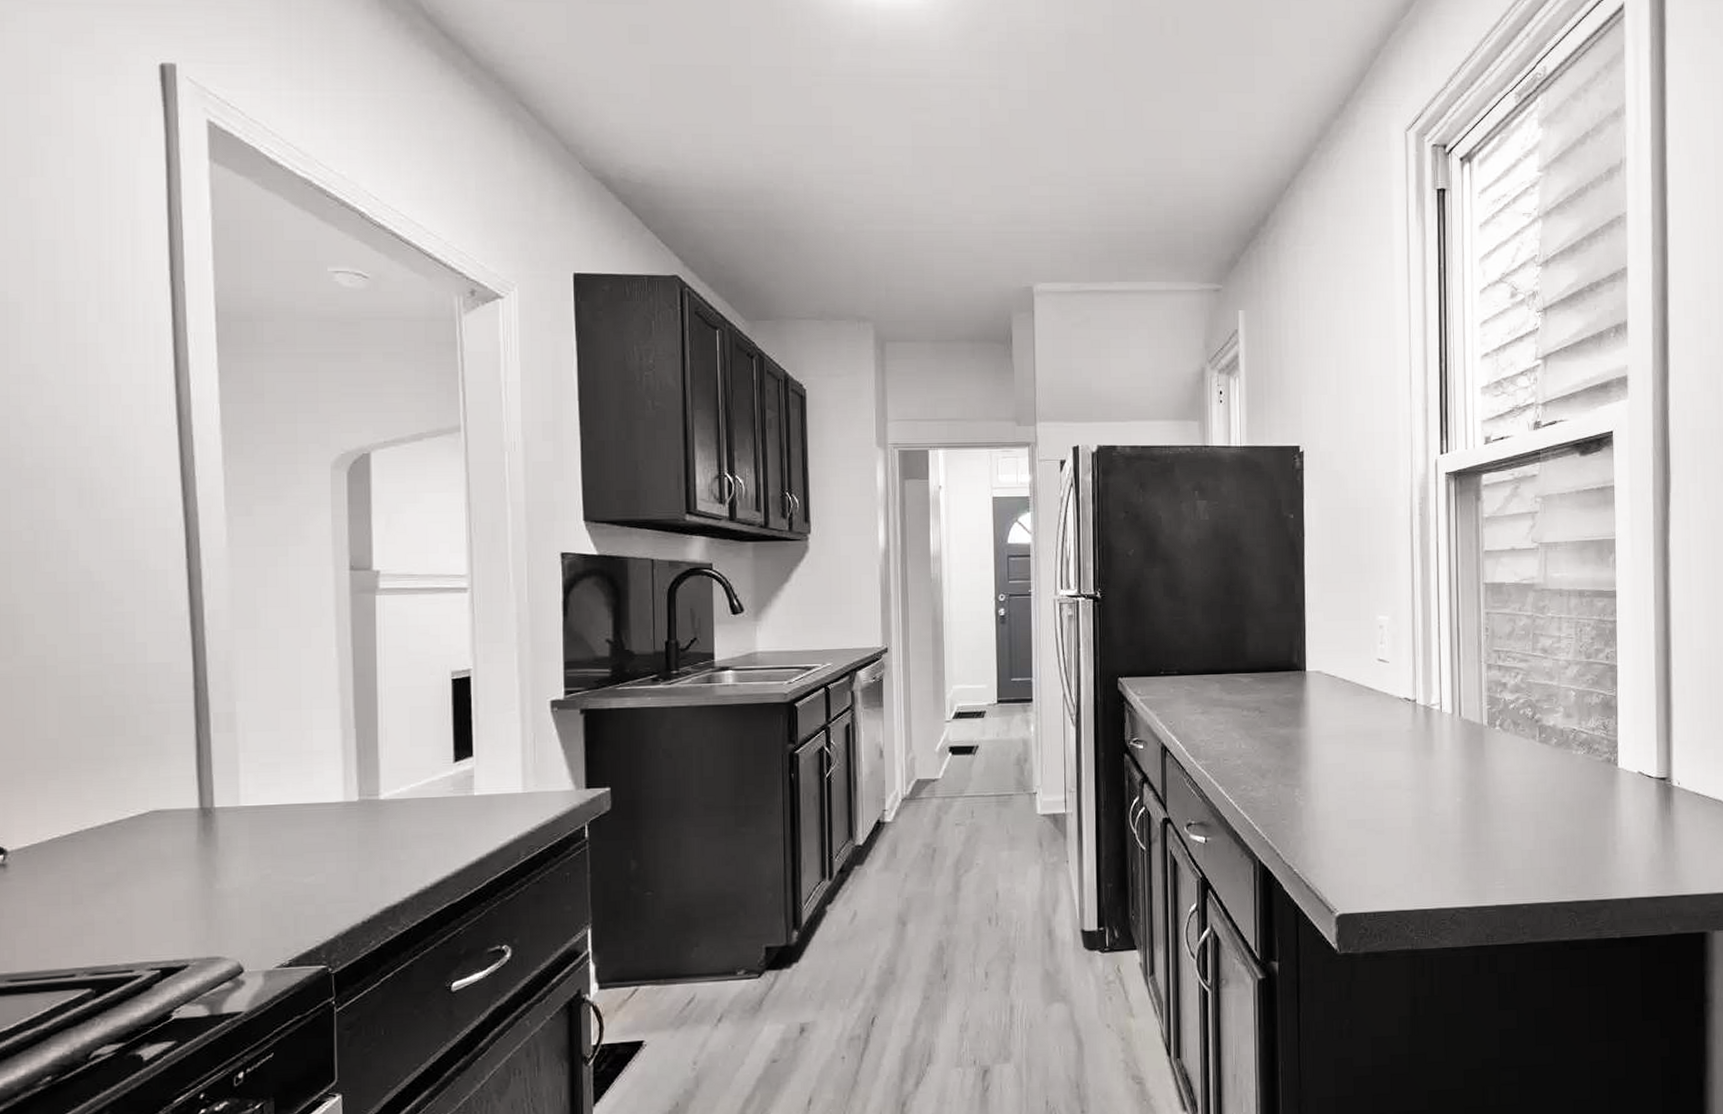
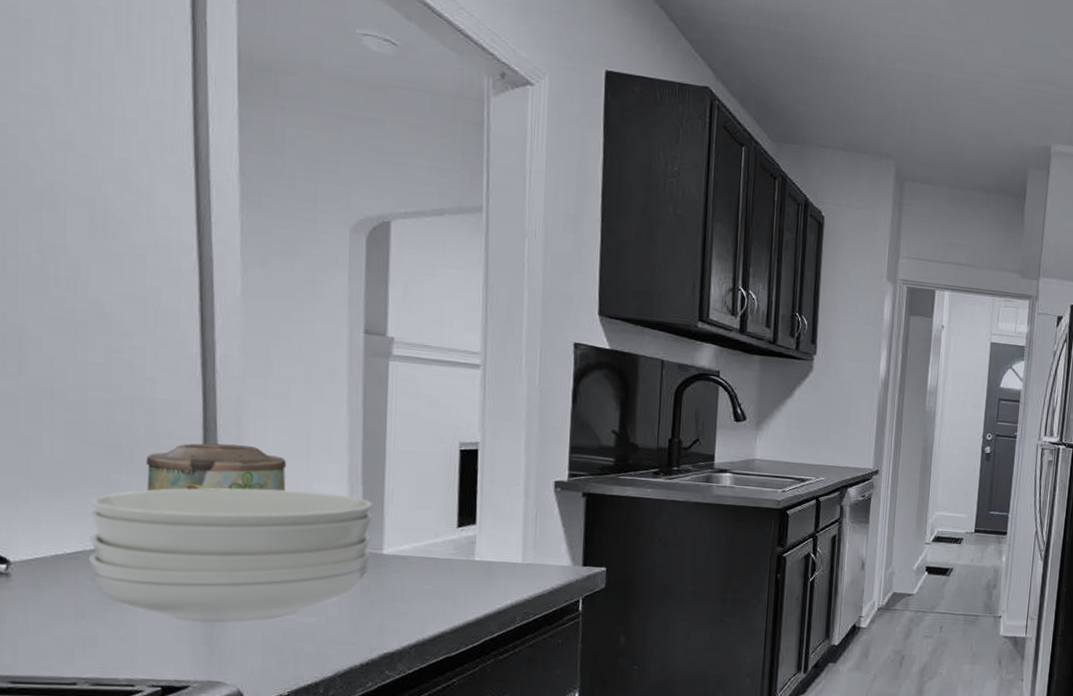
bowl: none [83,741,368,896] -> present [88,488,373,624]
canister: none [138,701,278,762] -> present [145,443,287,492]

